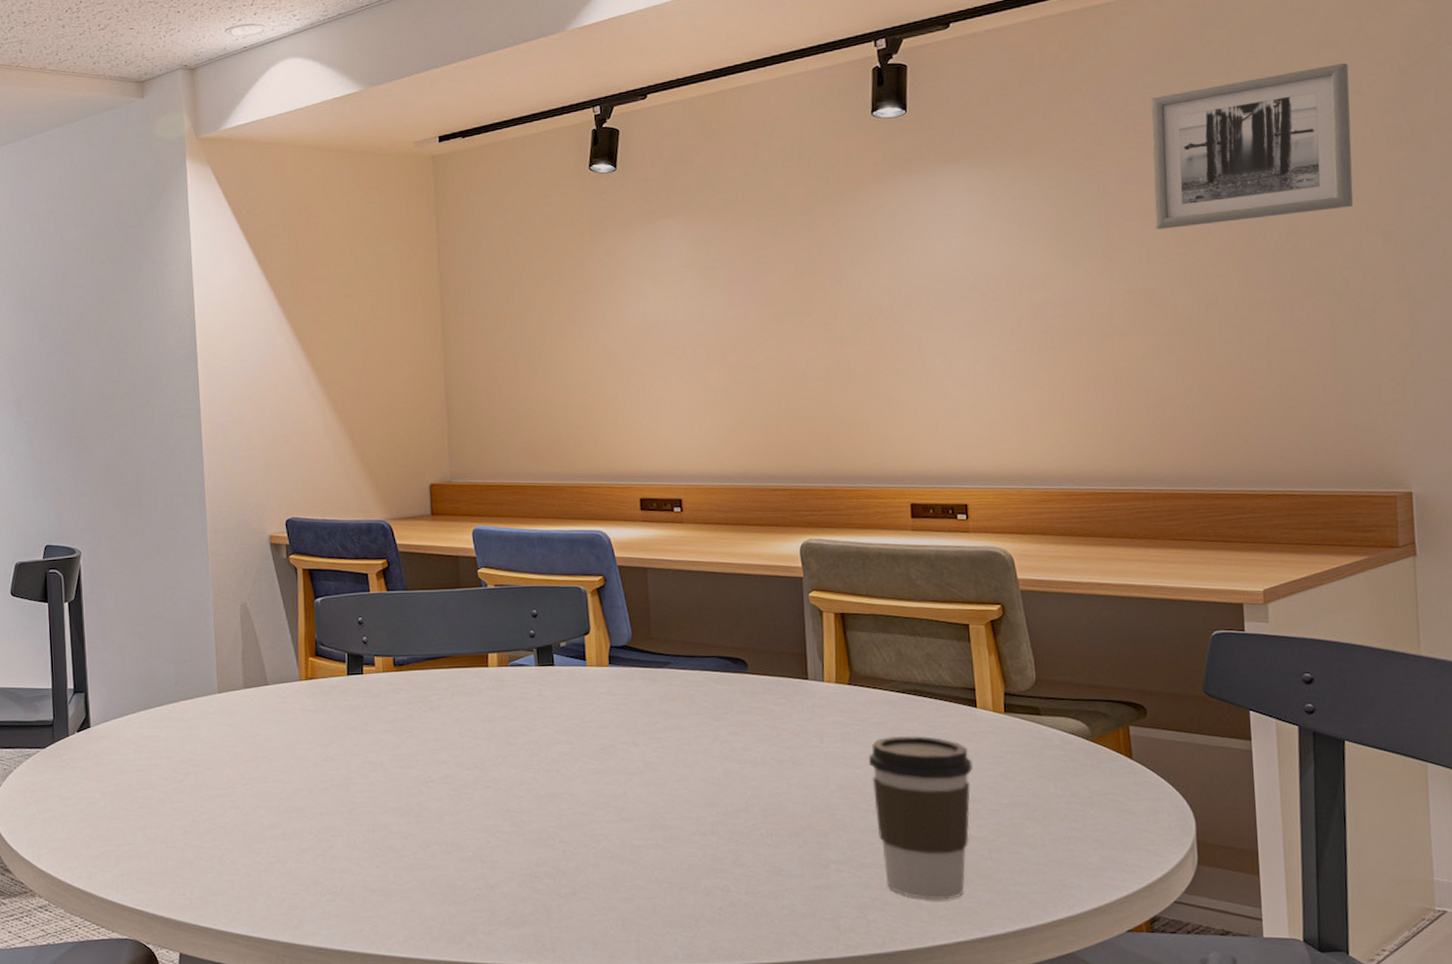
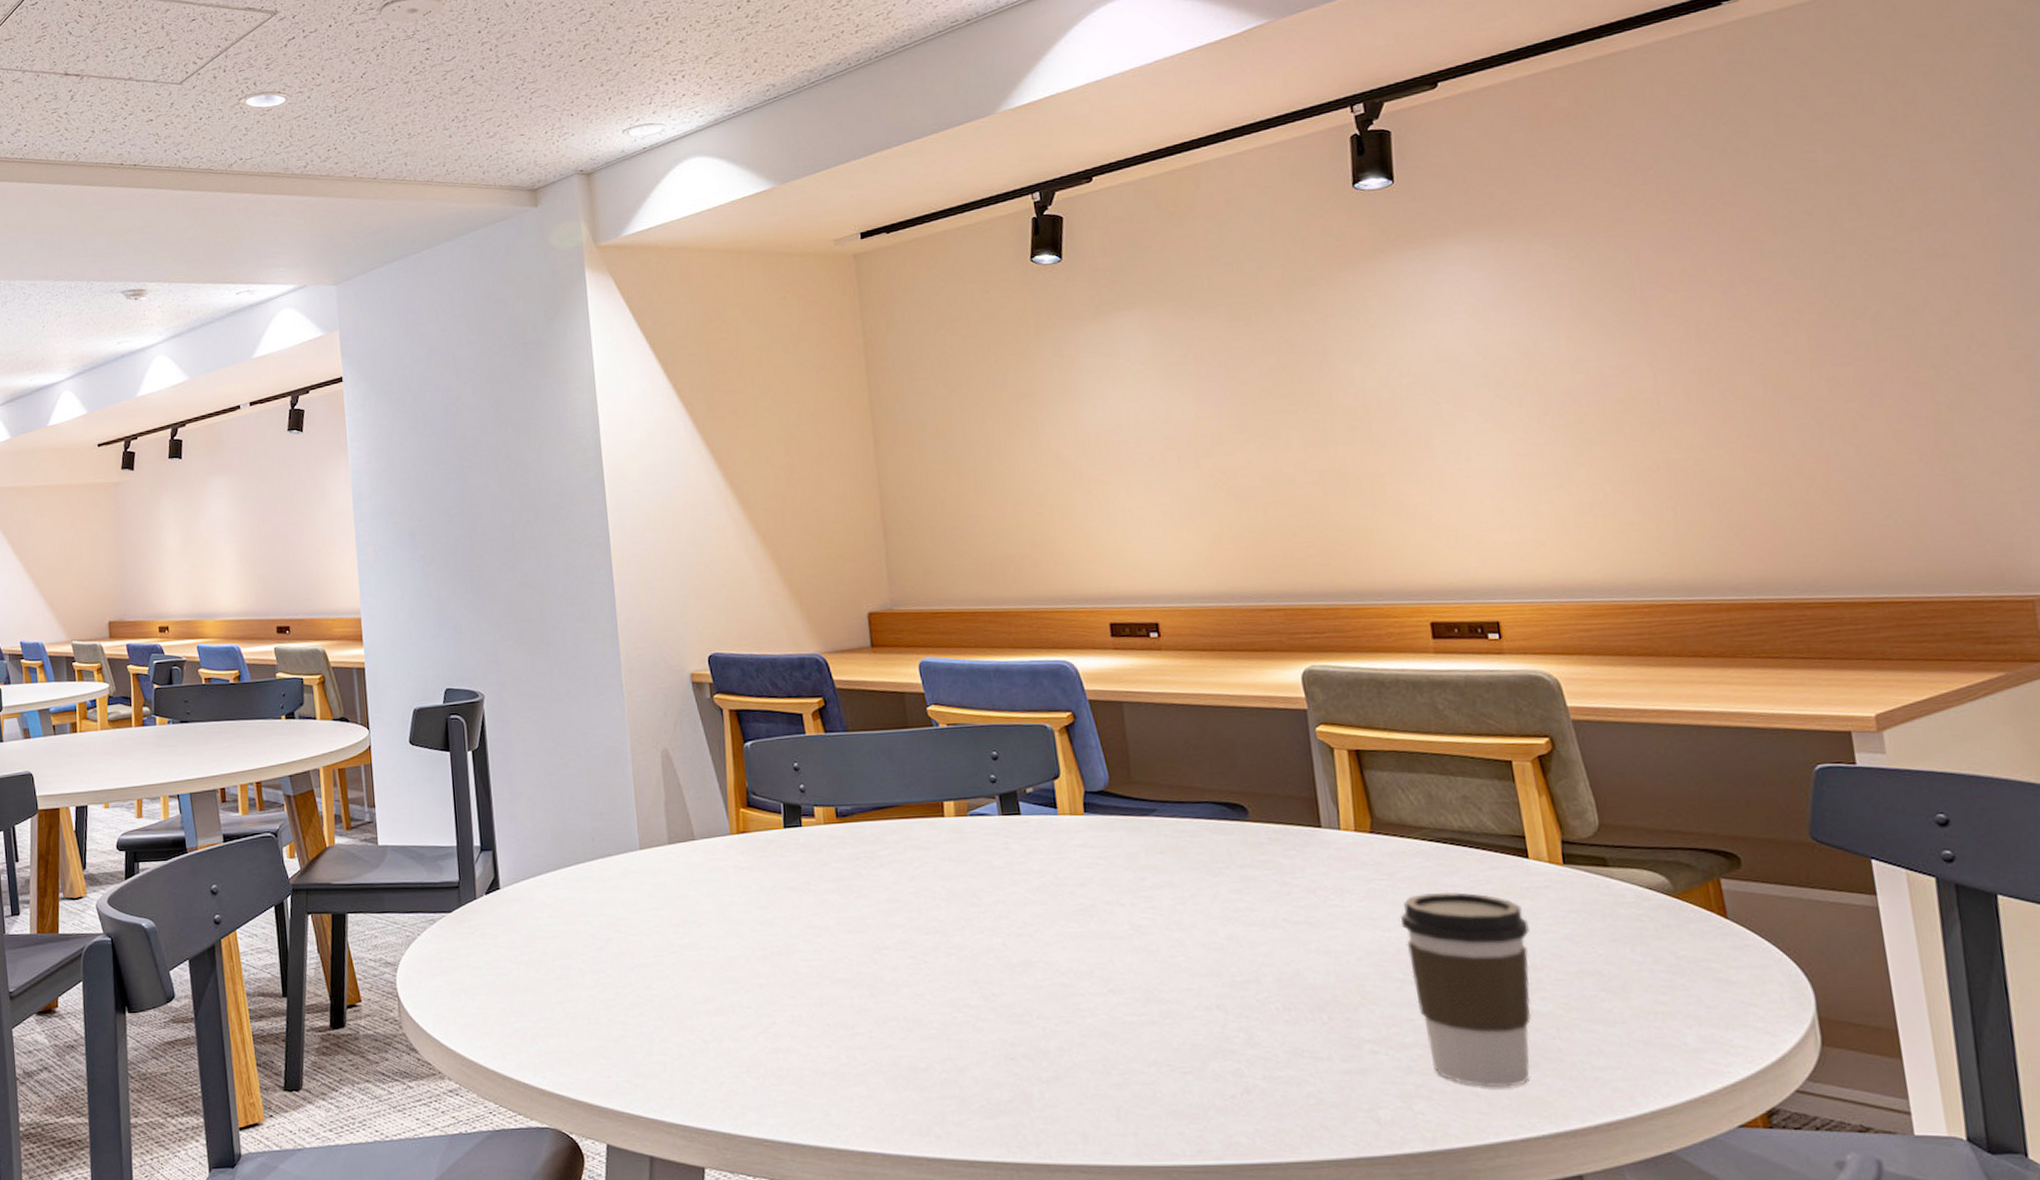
wall art: present [1150,62,1353,229] -> none [1684,102,1946,301]

